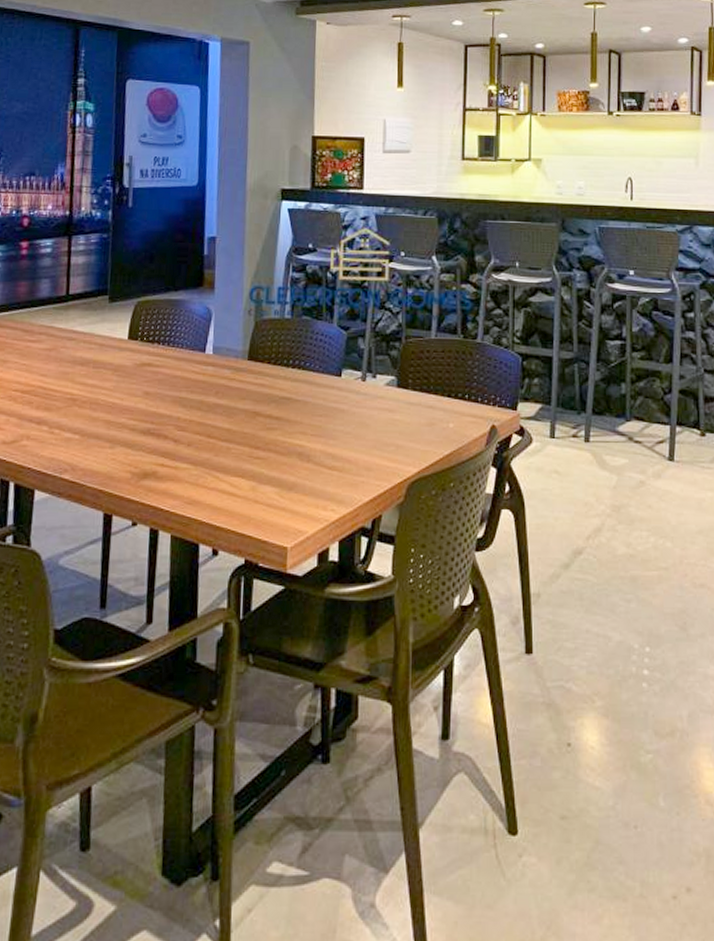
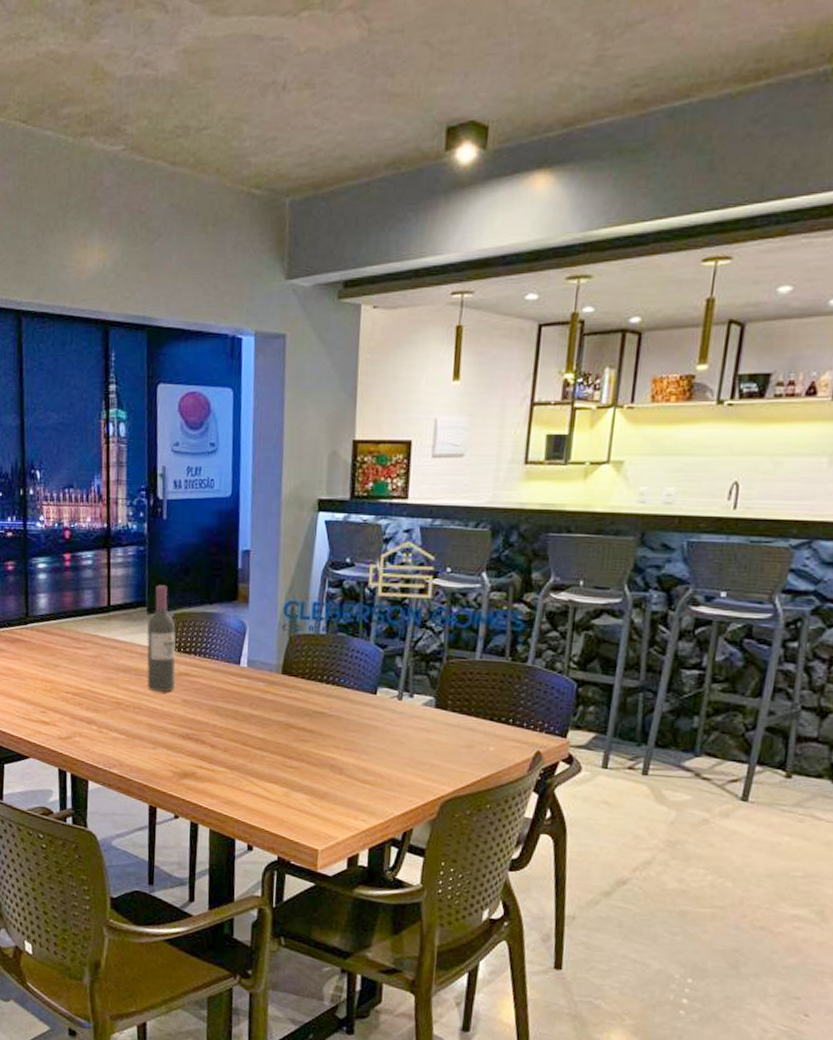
wine bottle: none [106,272,139,384] -> present [146,585,176,692]

